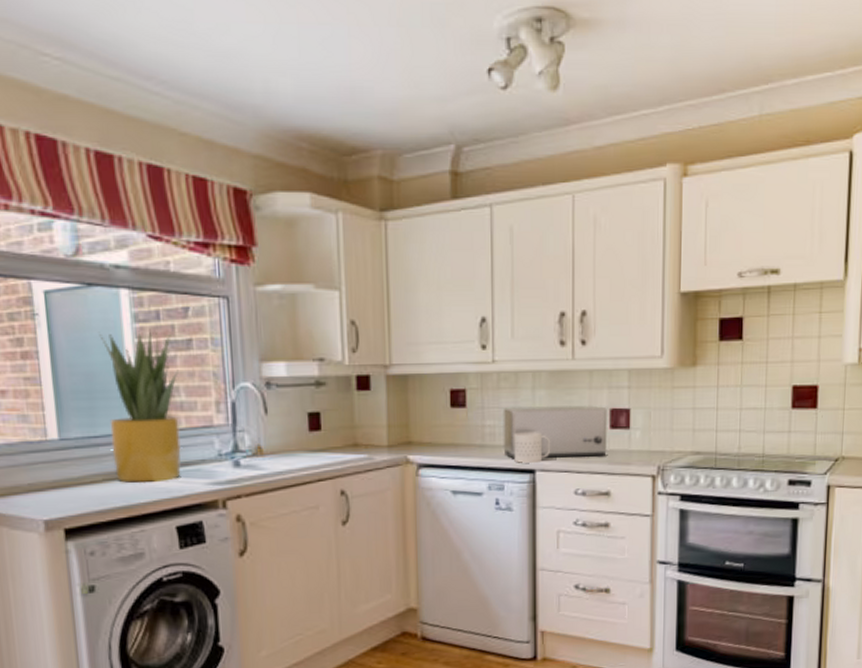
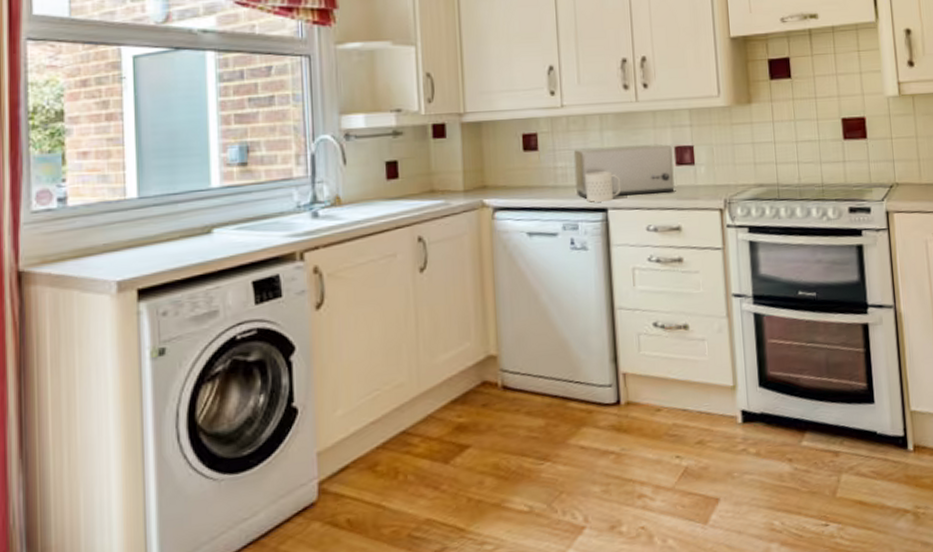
planter: present [99,329,181,483] -> none [184,88,260,239]

